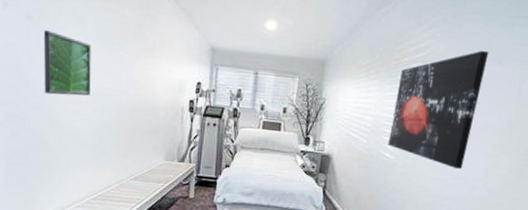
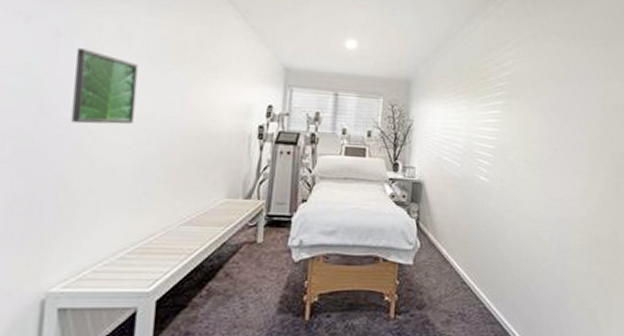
wall art: present [388,50,489,169] -> none [482,69,570,189]

